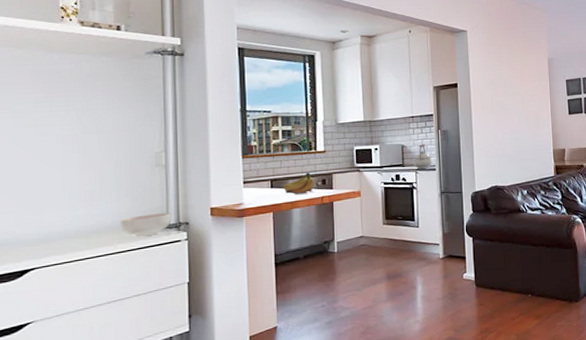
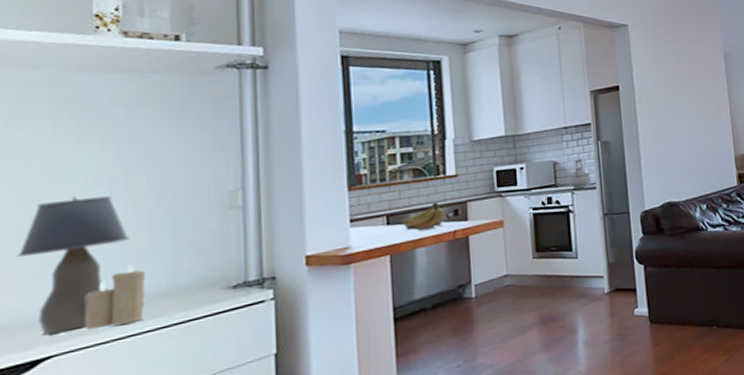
table lamp: none [10,149,86,252] -> present [17,196,130,335]
candle: none [56,203,98,252] -> present [85,264,146,331]
bowl: present [119,213,173,238] -> none [177,266,253,302]

